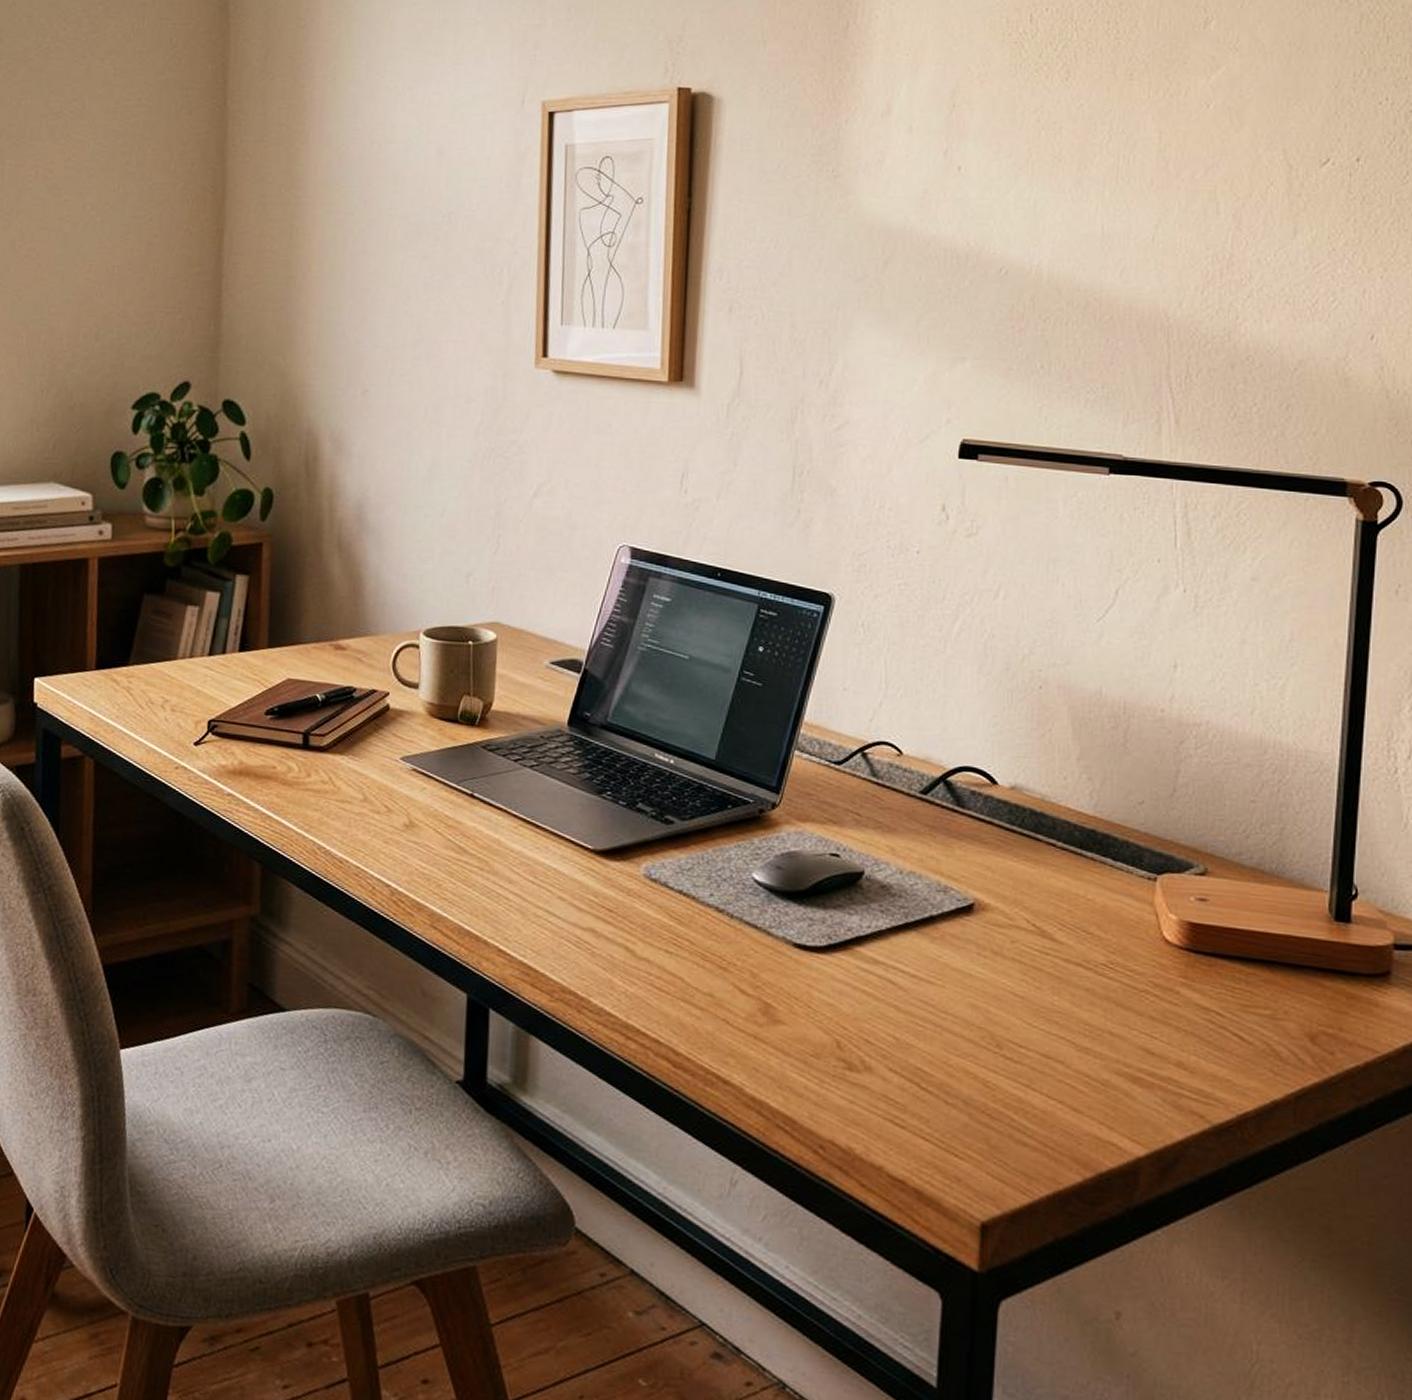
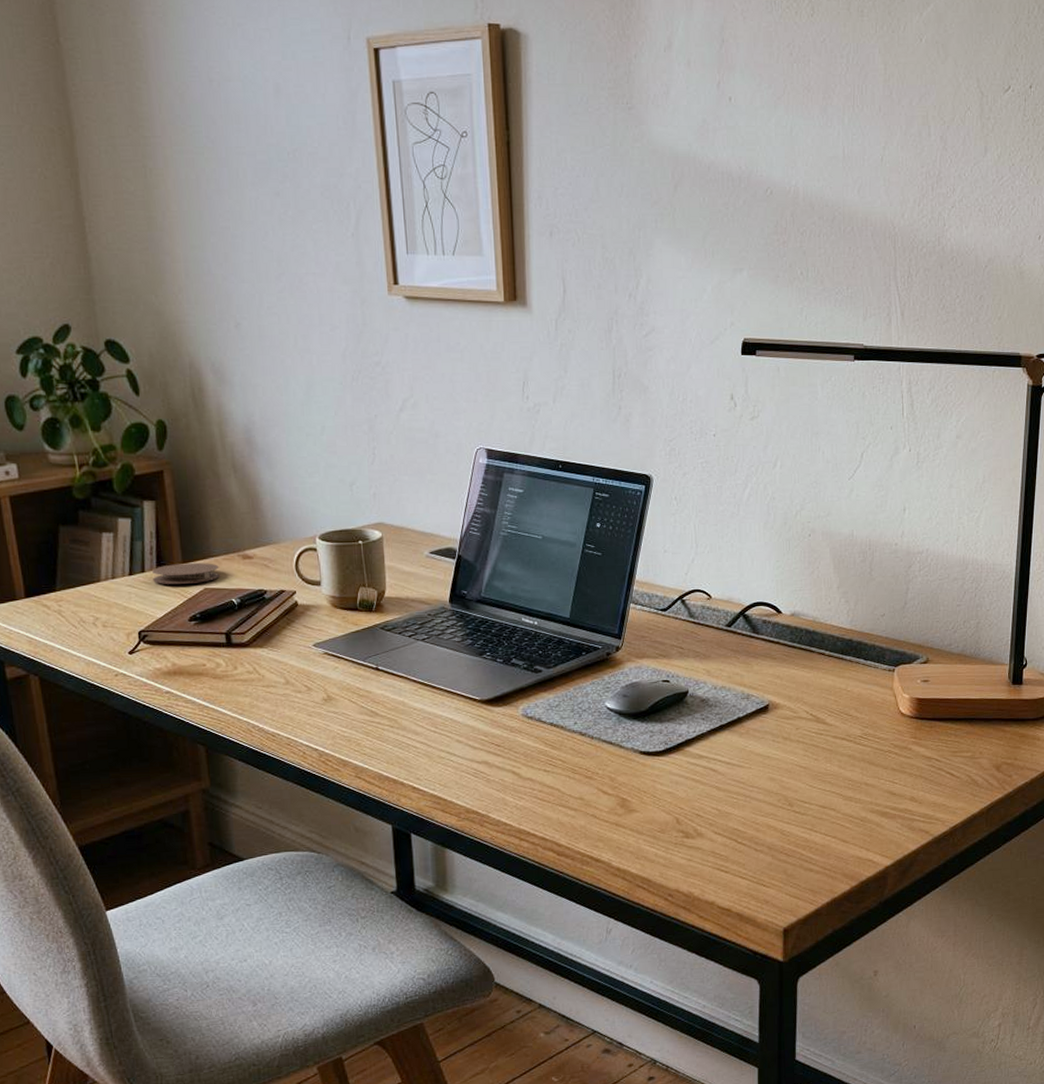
coaster: none [233,647,307,672] -> present [151,563,220,584]

